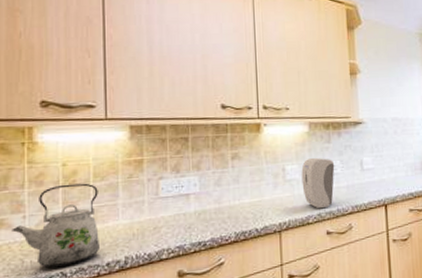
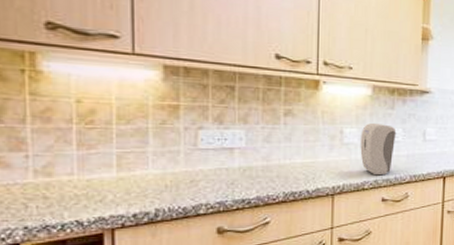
kettle: present [12,183,101,268] -> none [10,124,126,214]

